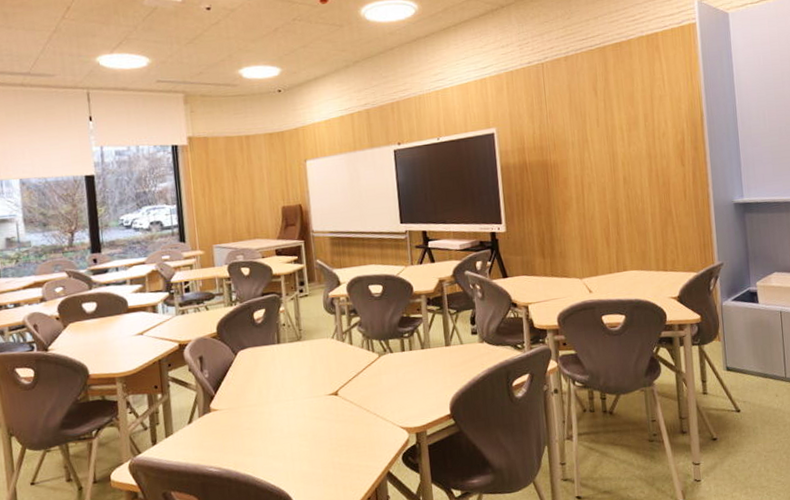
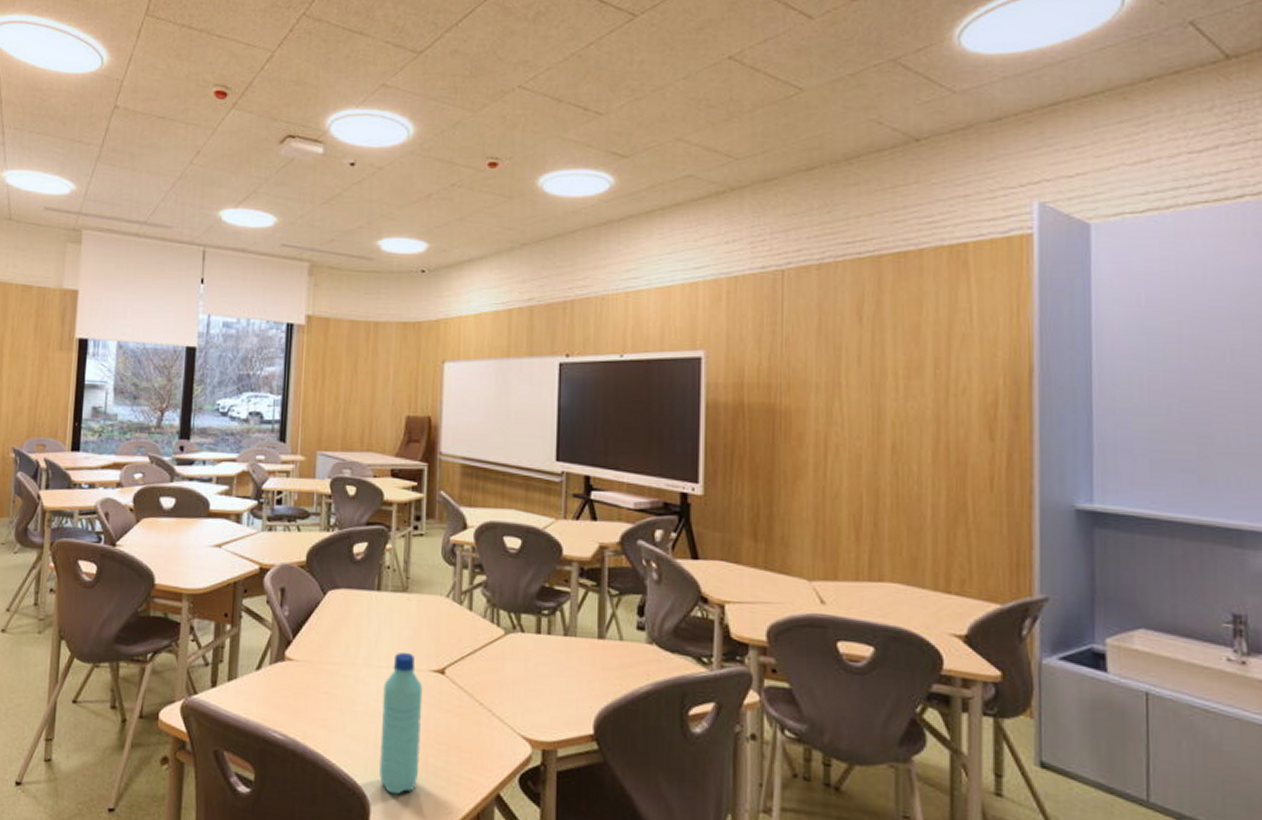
water bottle: none [292,385,329,491] -> present [379,652,423,795]

